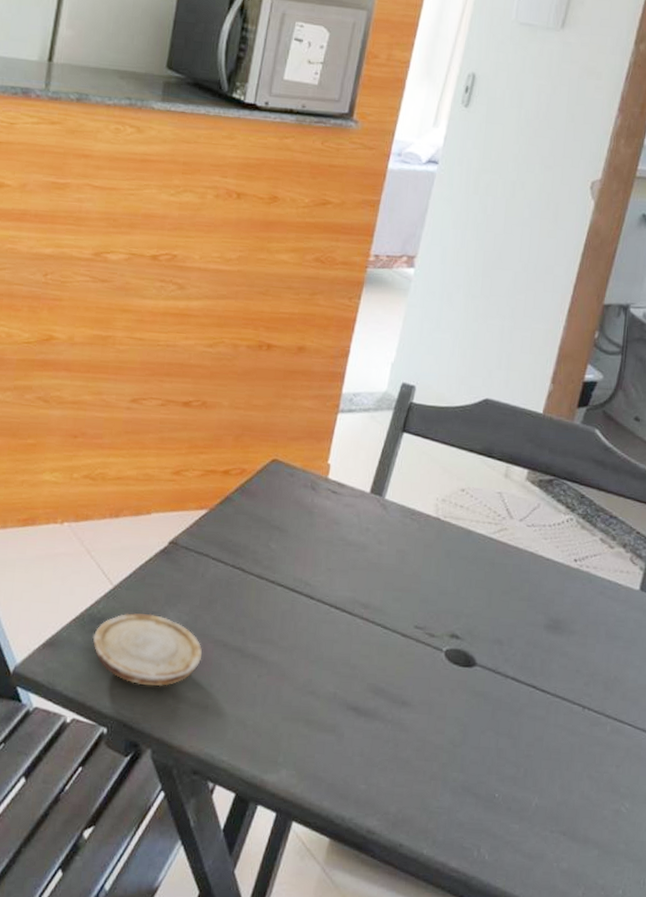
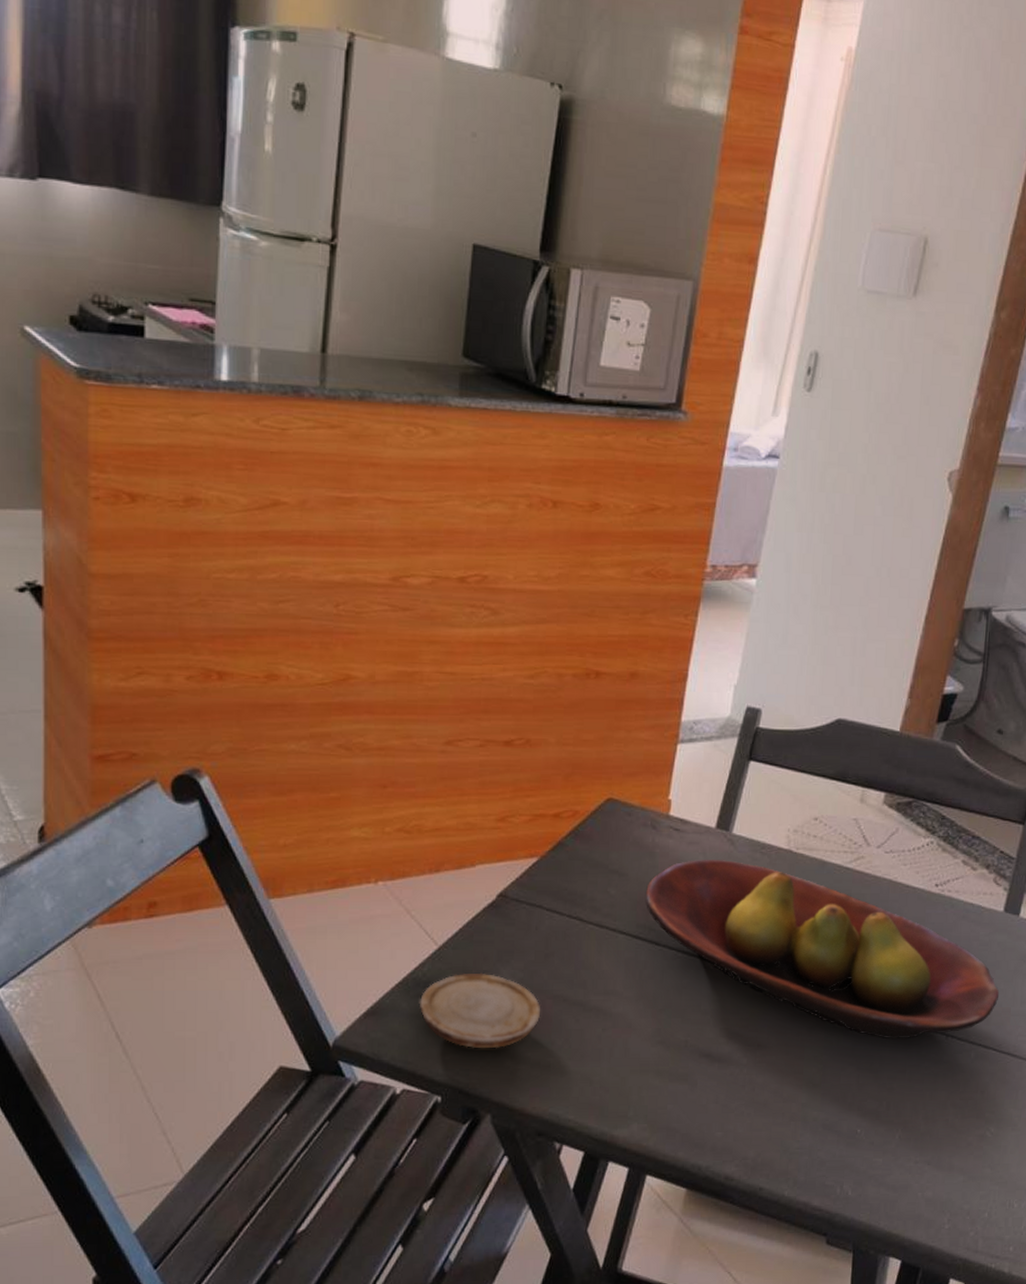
fruit bowl: none [303,521,635,707] -> present [645,860,1000,1039]

